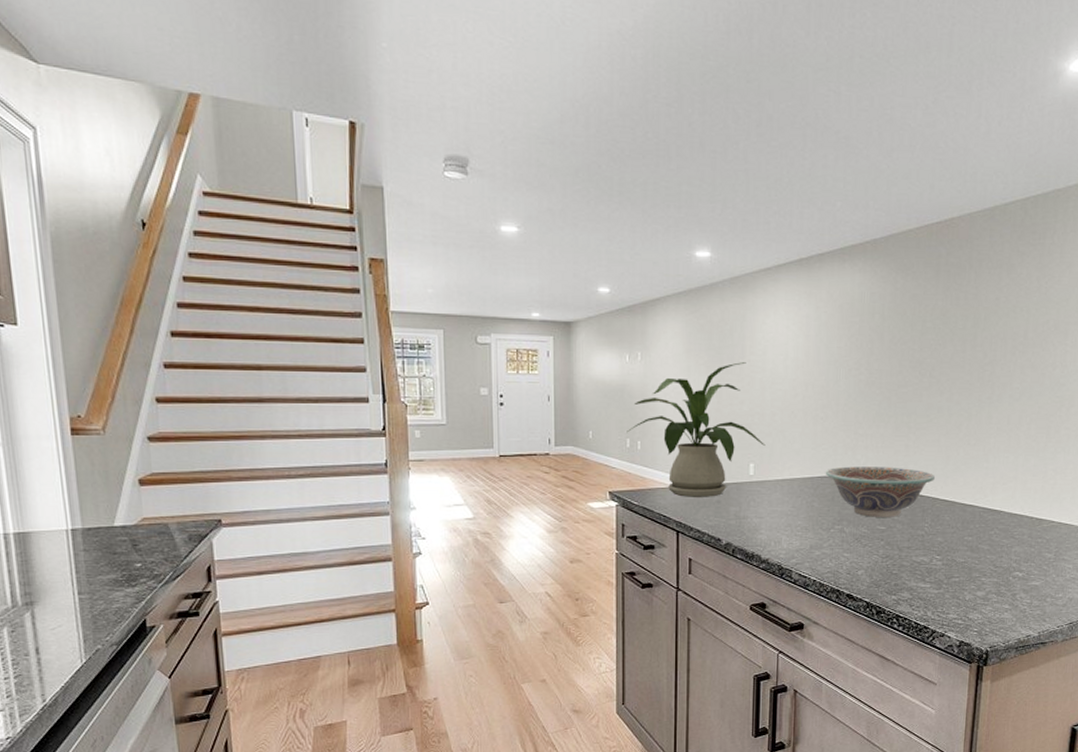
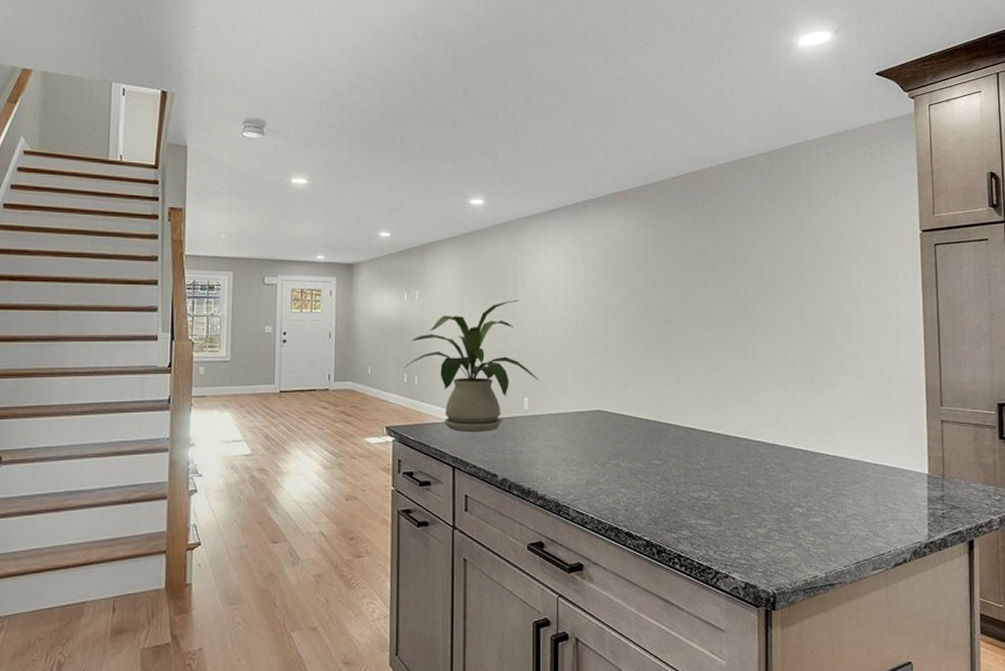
decorative bowl: present [825,466,936,517] -> none [598,400,707,451]

